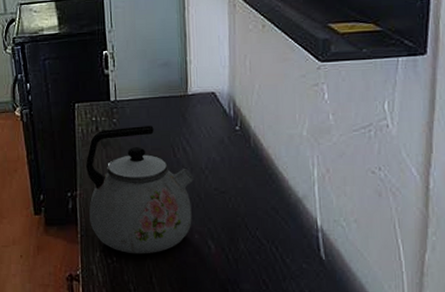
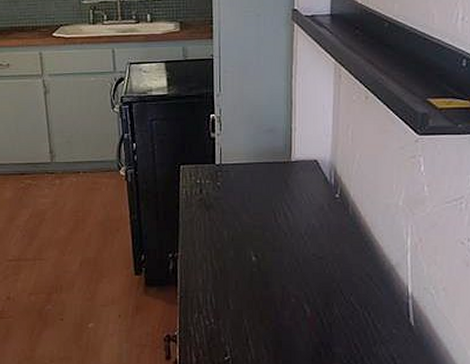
kettle: present [86,126,194,254] -> none [189,190,293,317]

